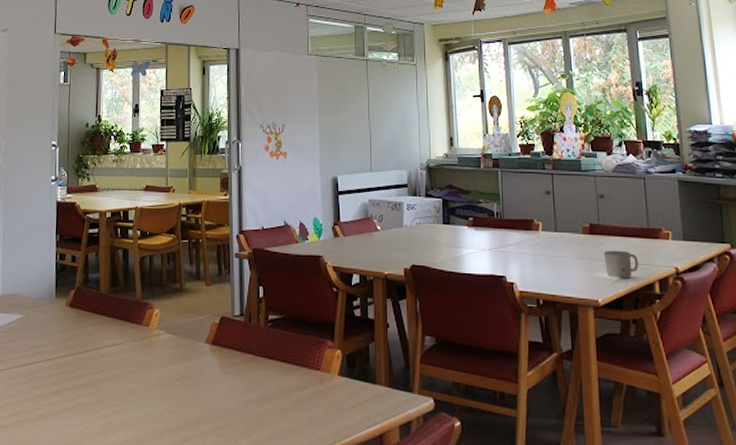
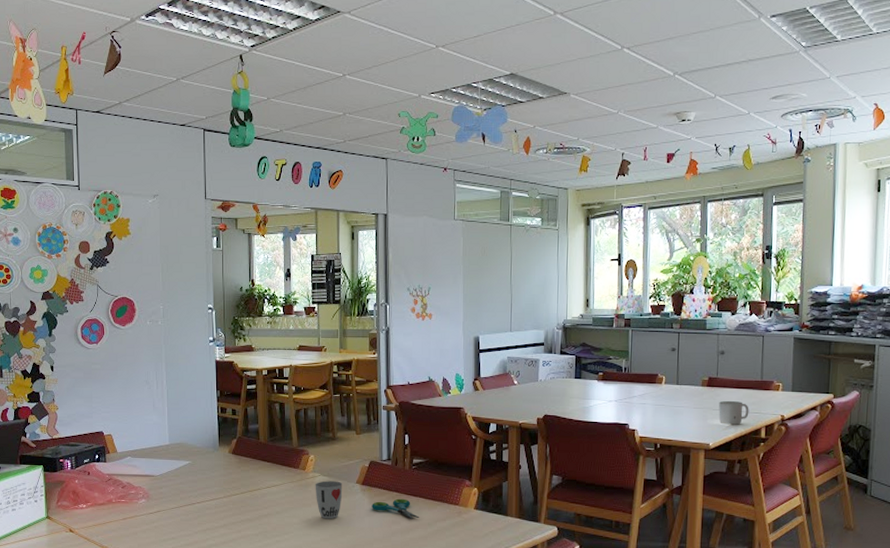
cup: none [159,339,190,386] -> present [315,481,343,519]
scissors: none [222,361,277,388] -> present [372,498,420,520]

